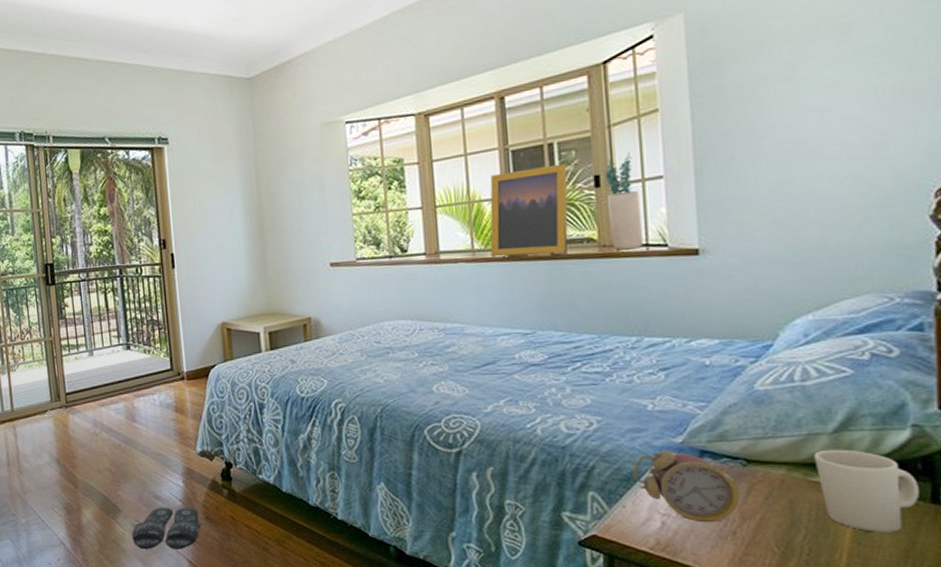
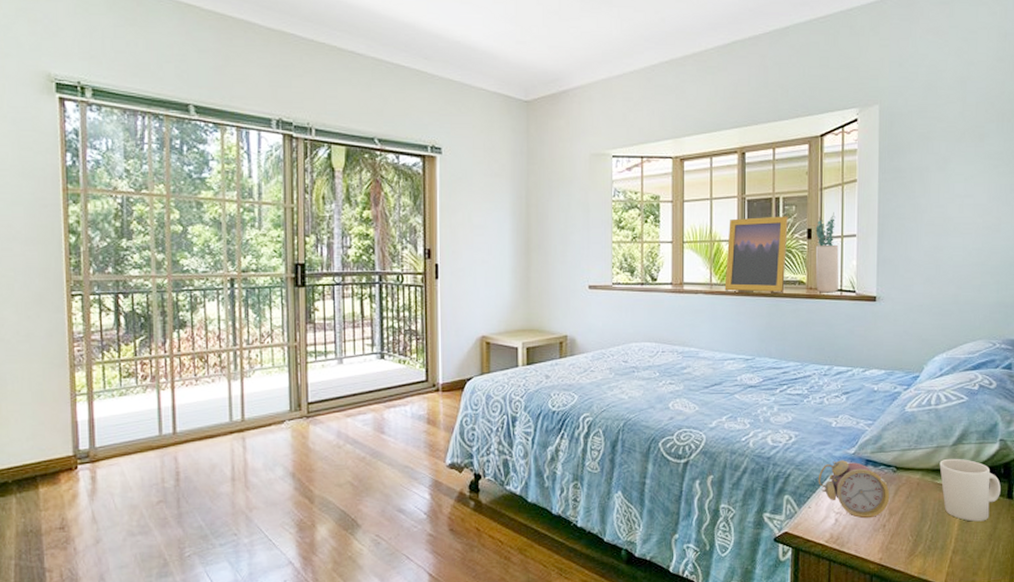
slippers: present [131,507,202,549] -> none [370,519,446,564]

